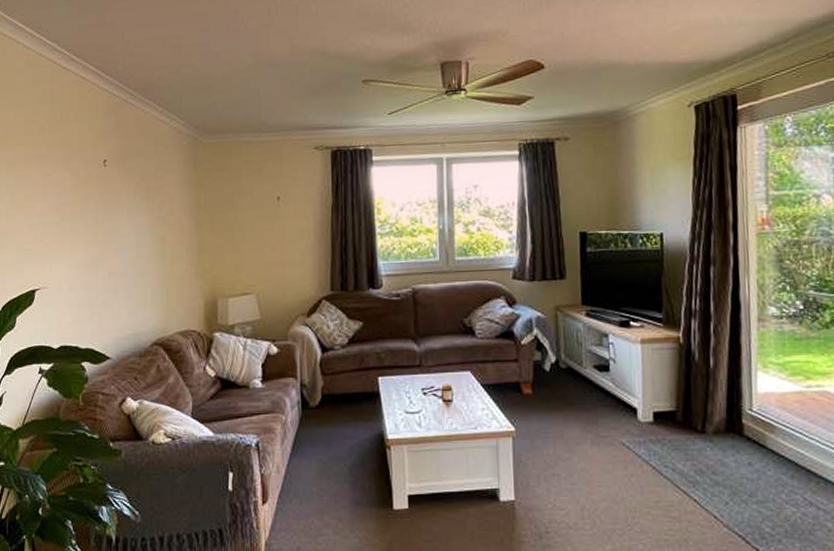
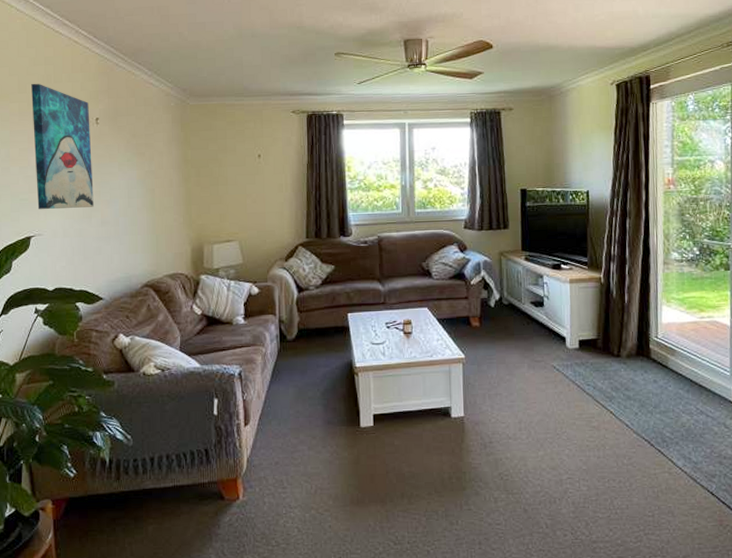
wall art: none [37,123,101,260] -> present [31,83,94,209]

